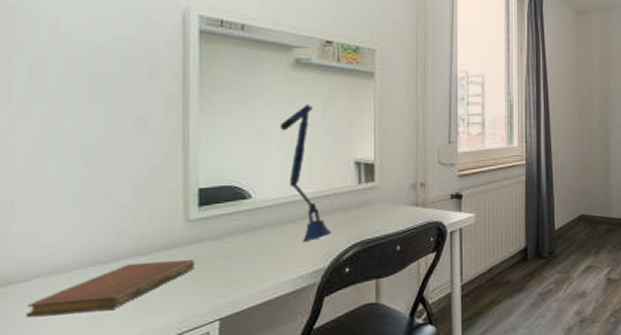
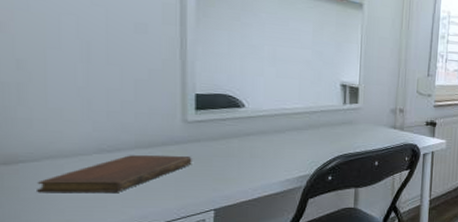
desk lamp: present [279,104,332,241] -> none [272,27,318,150]

